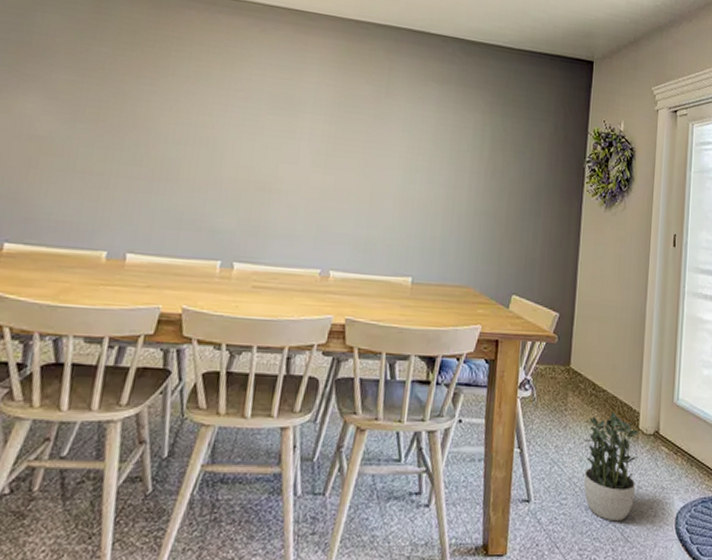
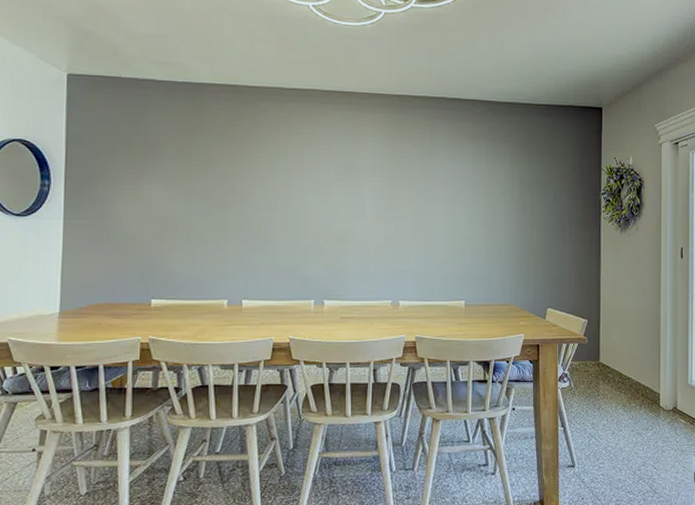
potted plant: present [583,411,639,522] -> none [614,394,660,479]

